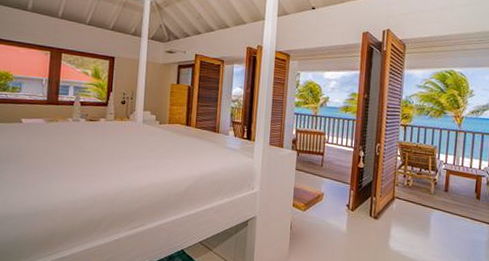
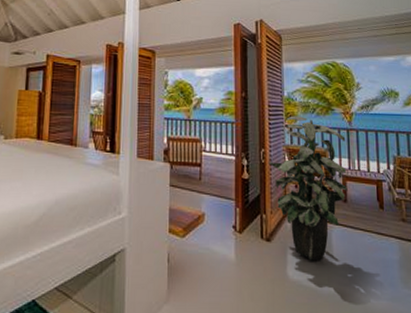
indoor plant: none [383,116,454,237] -> present [269,115,348,261]

